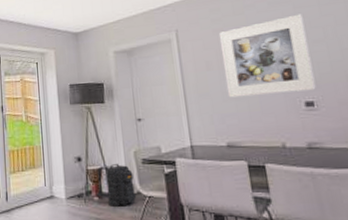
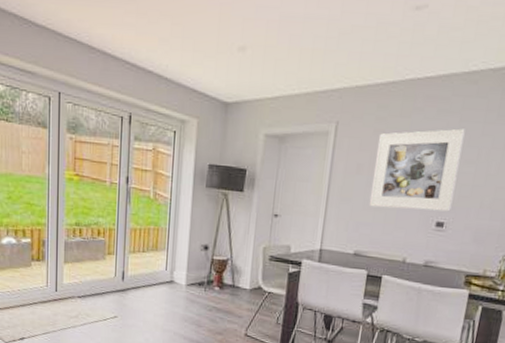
backpack: present [97,164,137,207] -> none [218,257,258,298]

